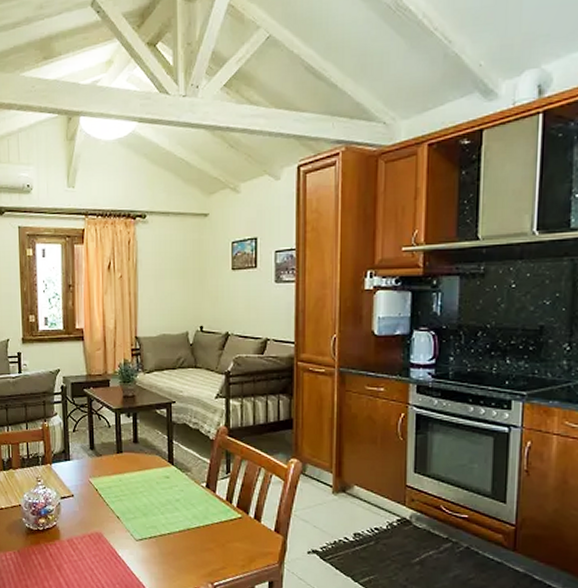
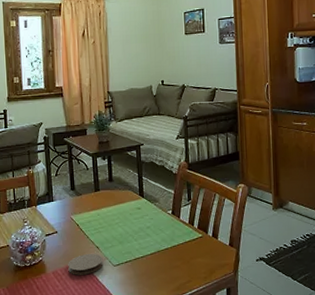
coaster: none [84,523,124,547] -> present [68,254,104,275]

